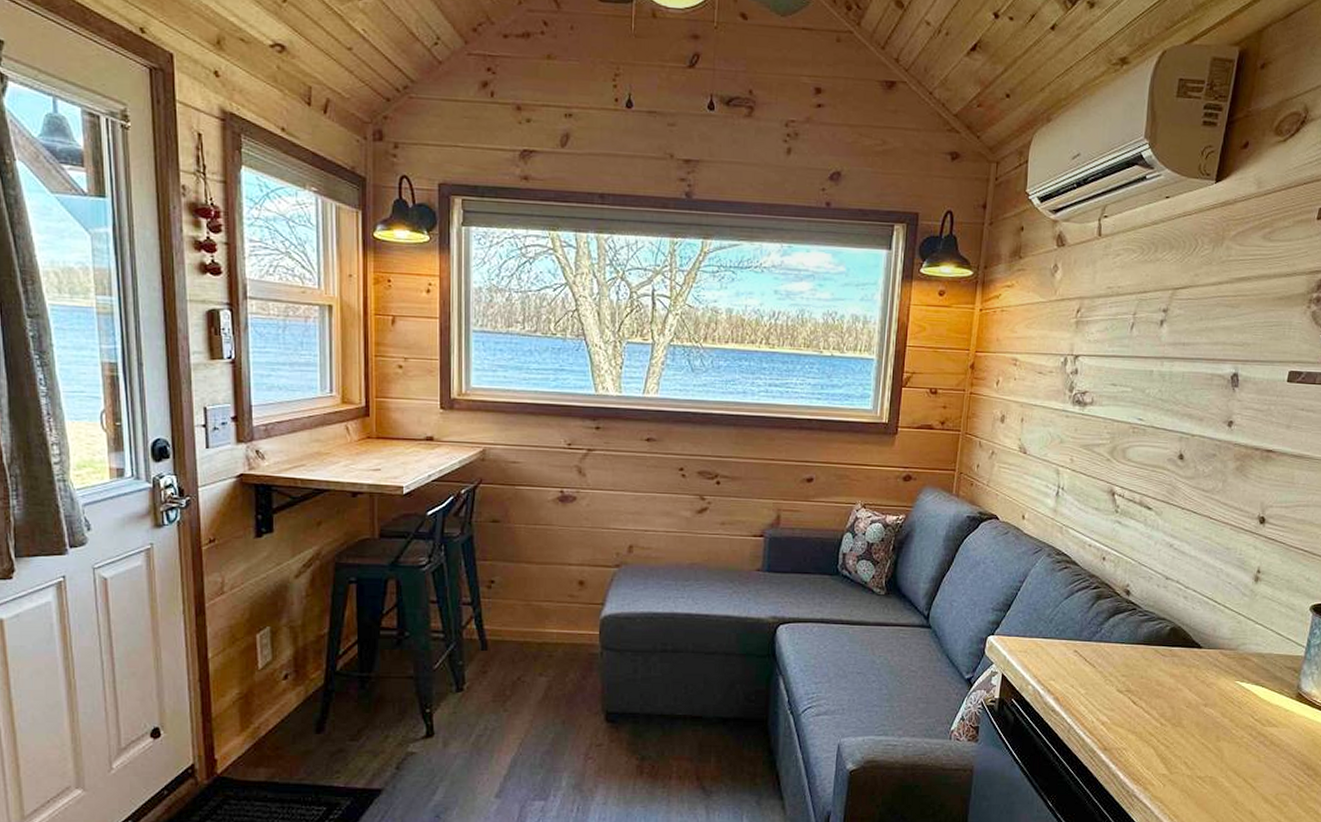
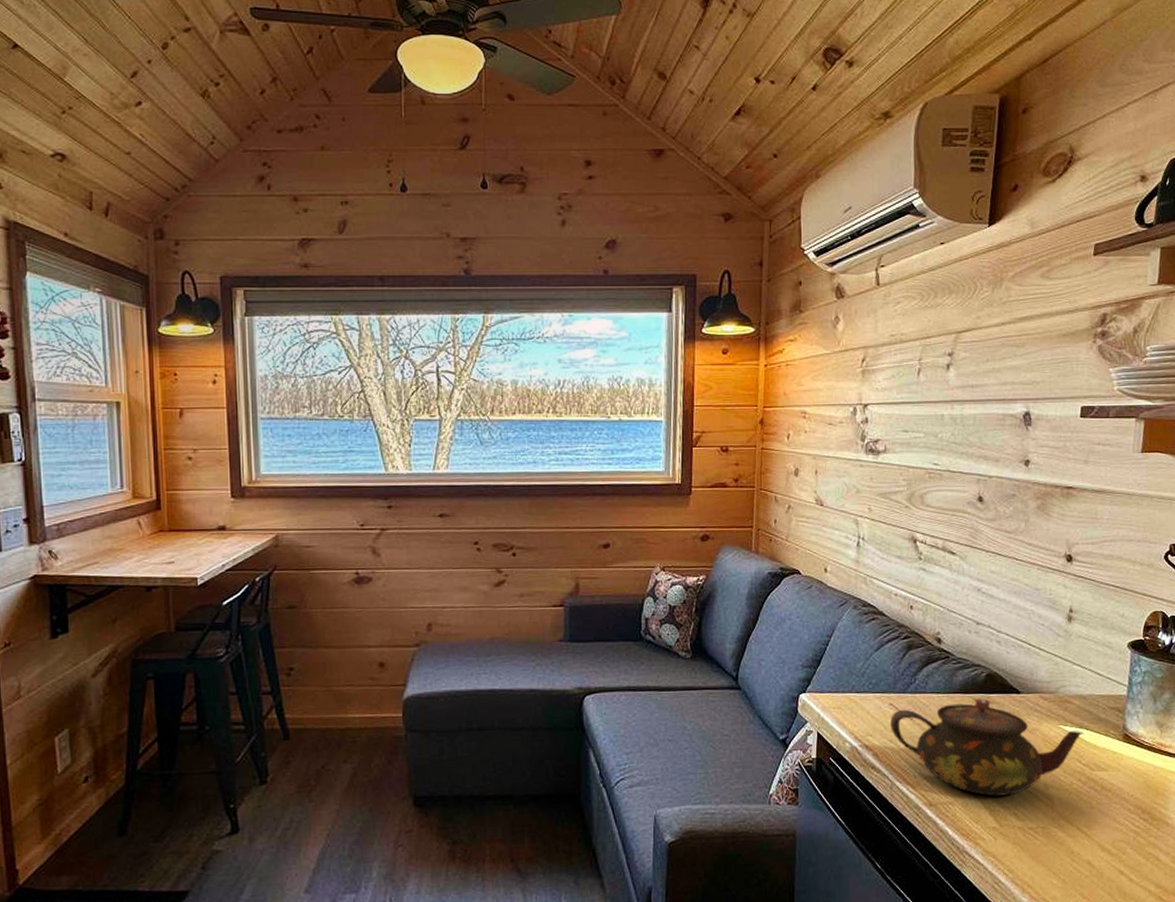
teapot: none [1073,650,1259,745] -> present [890,698,1084,796]

